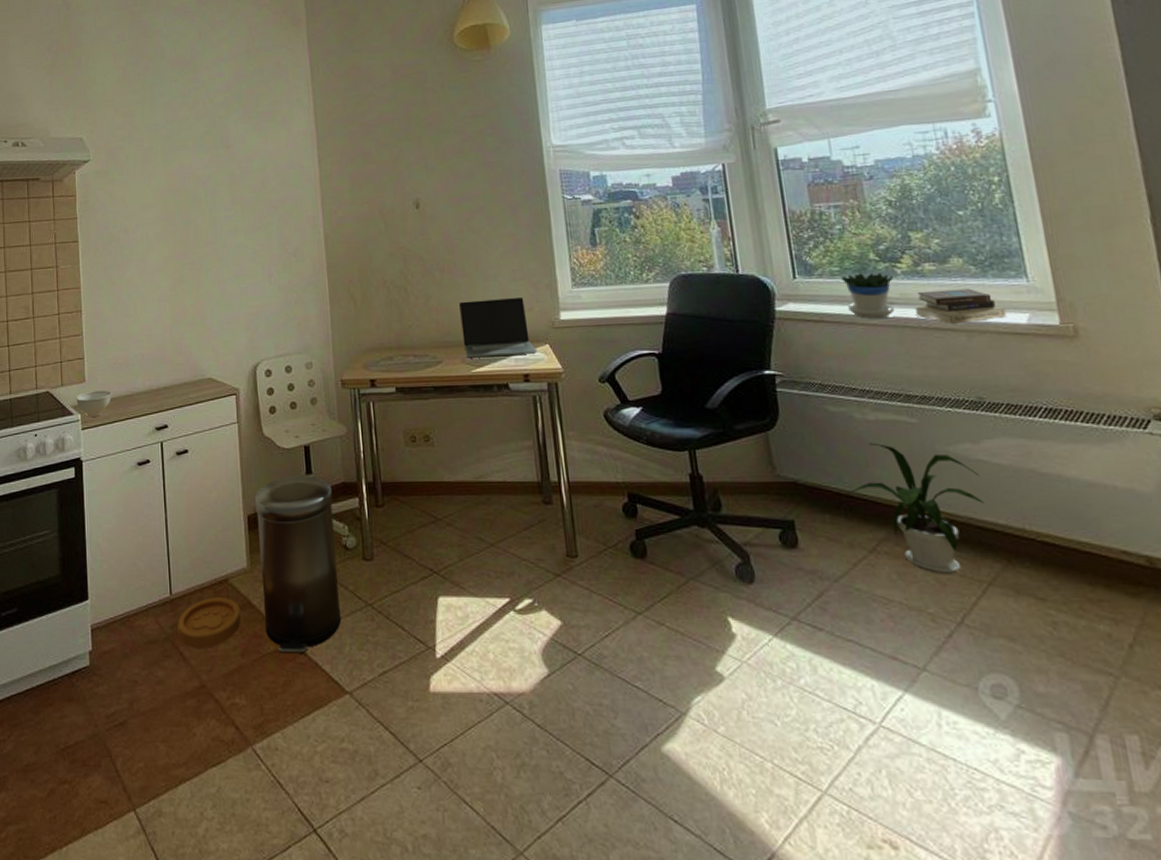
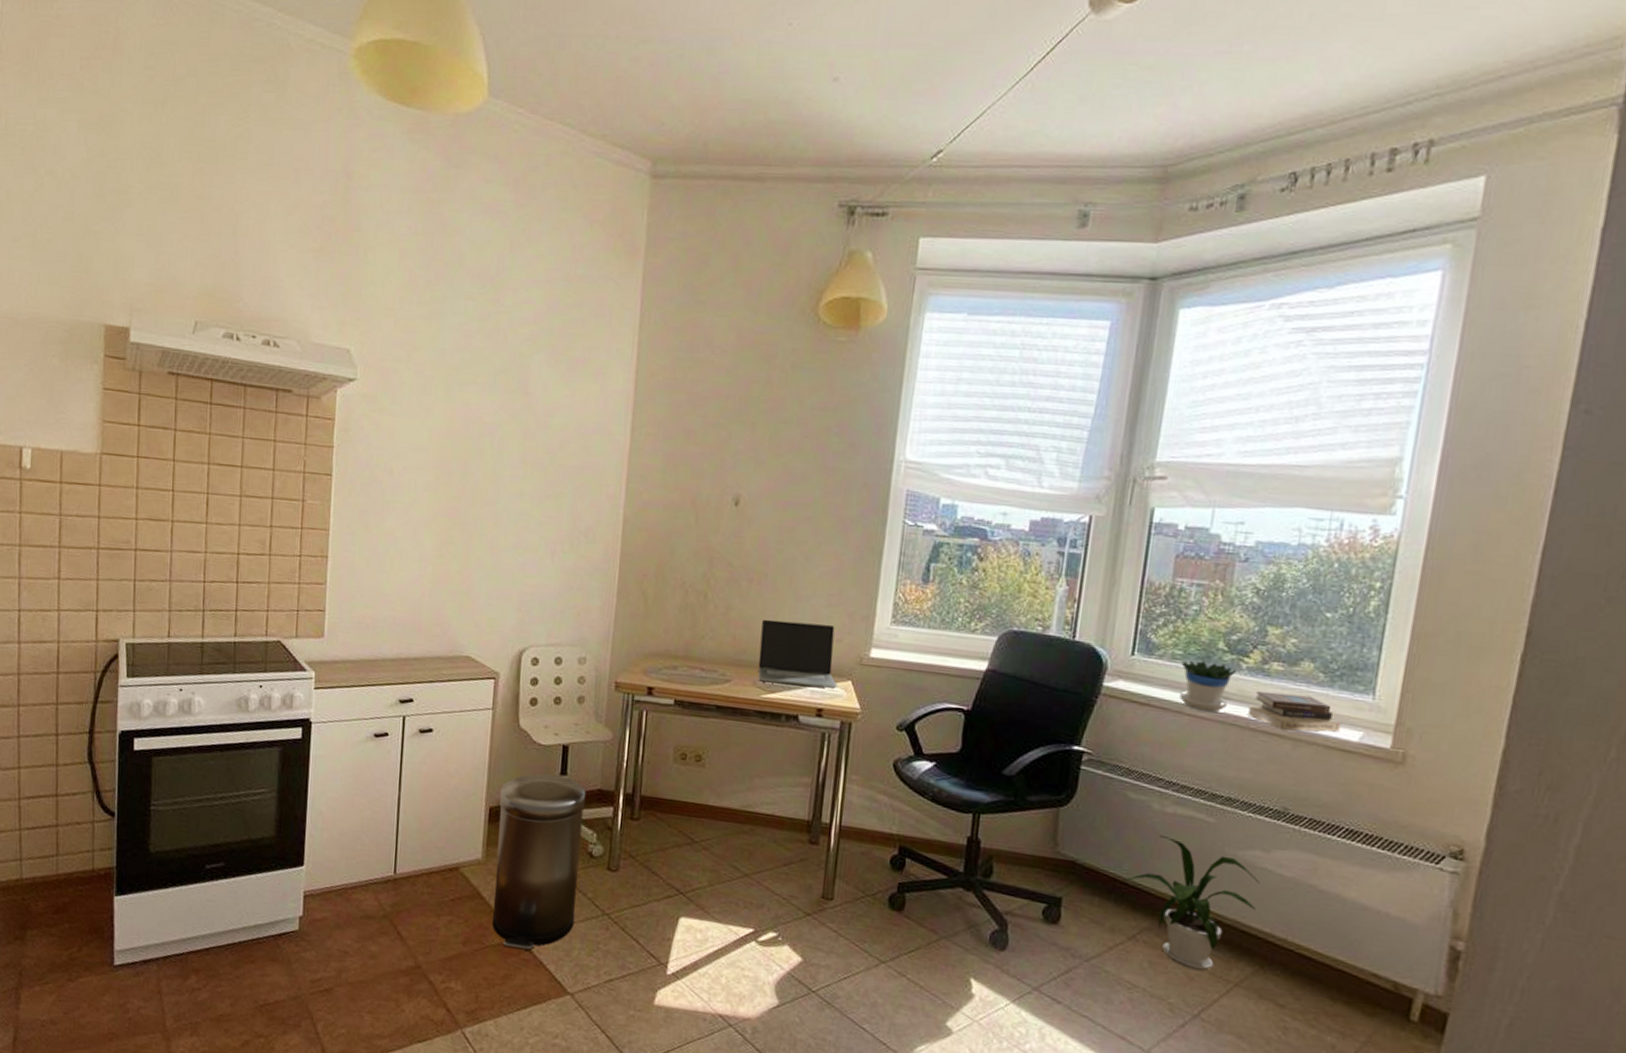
bowl: present [75,390,113,418] -> none [310,648,354,678]
pet bowl: present [177,598,241,648] -> none [397,883,468,932]

